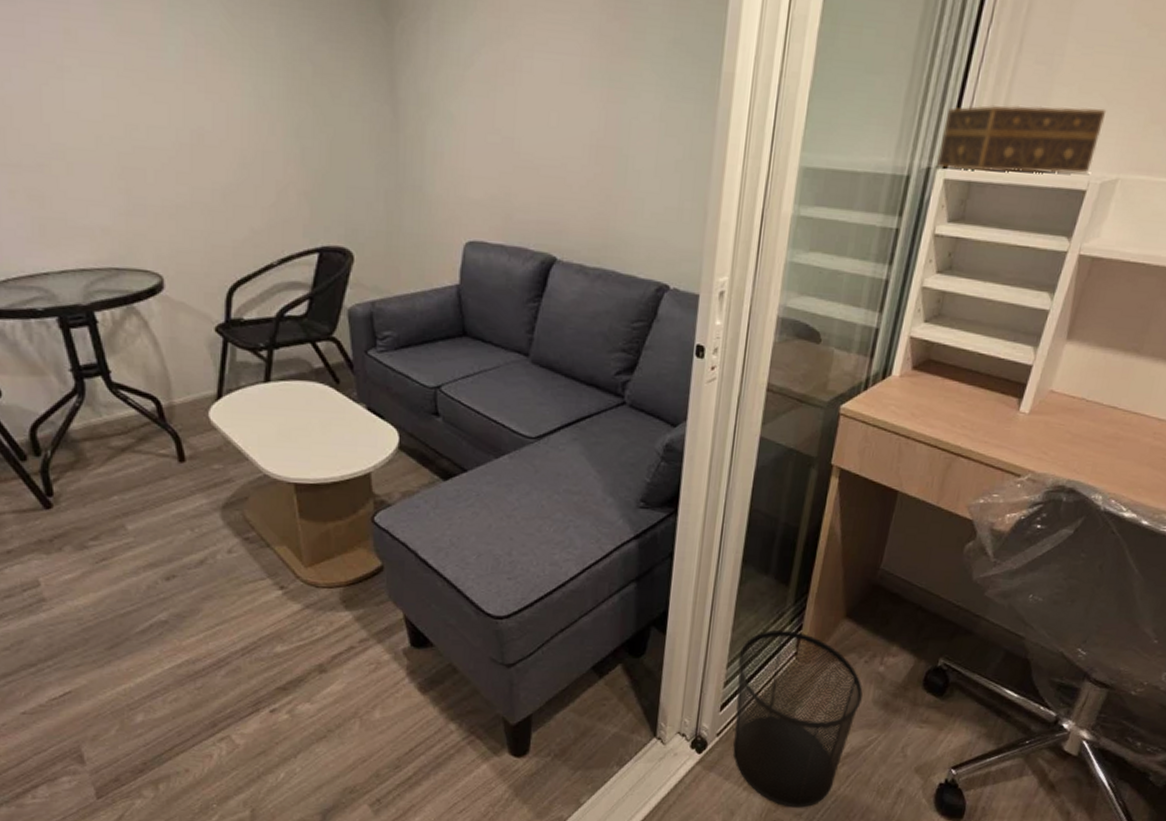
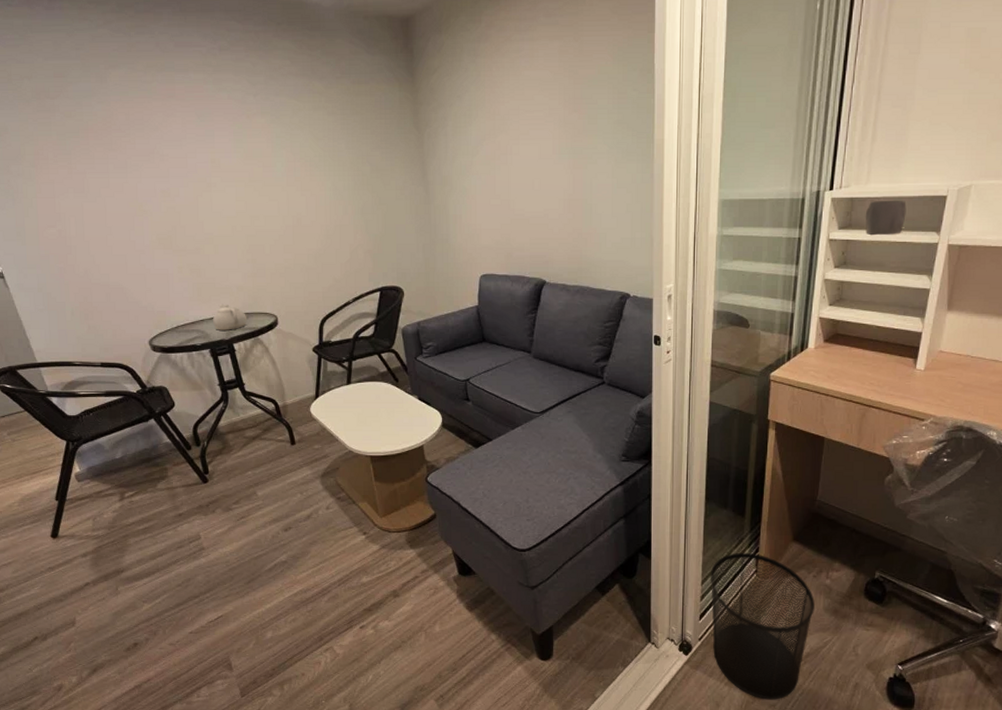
teapot: none [63,251,117,292] -> present [213,304,248,330]
decorative box: present [937,104,1107,174] -> none [825,134,955,190]
mug: none [981,188,1036,236] -> present [865,200,907,235]

